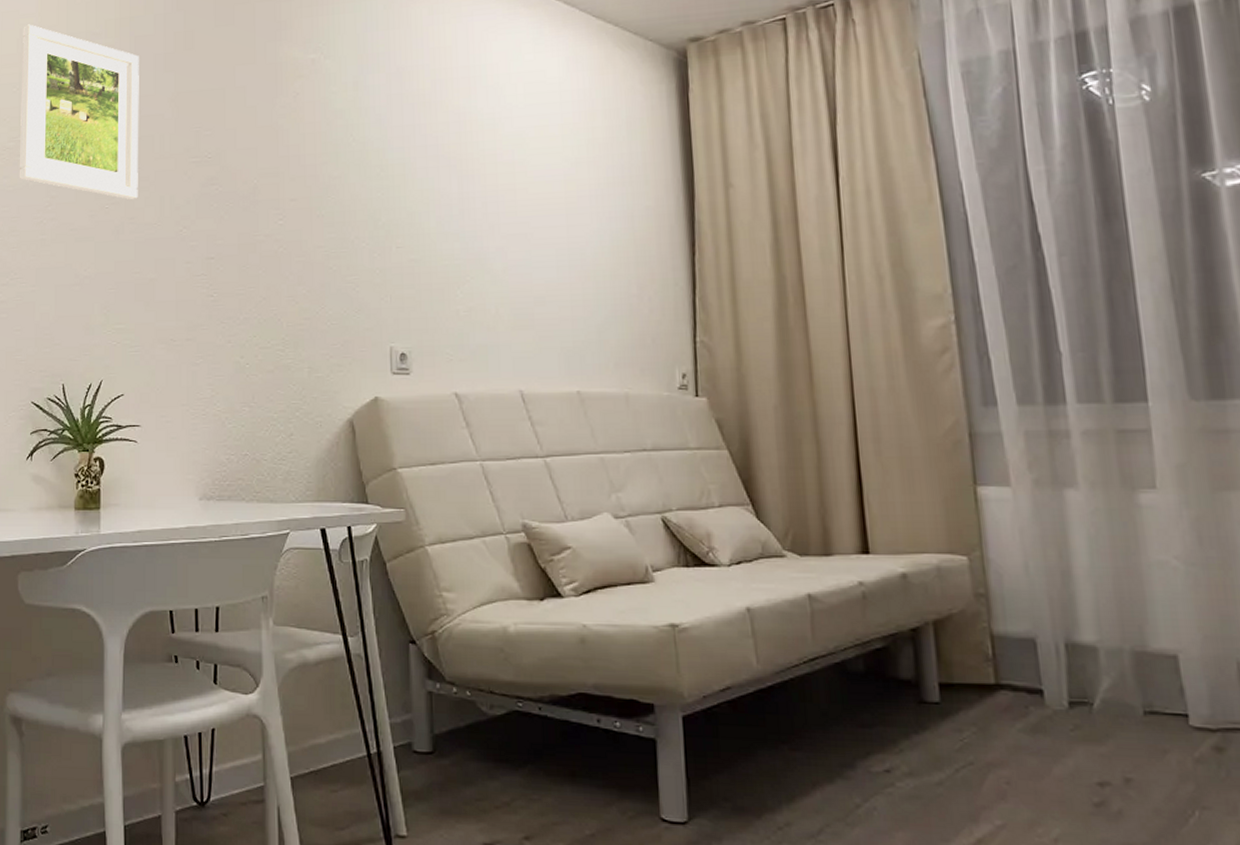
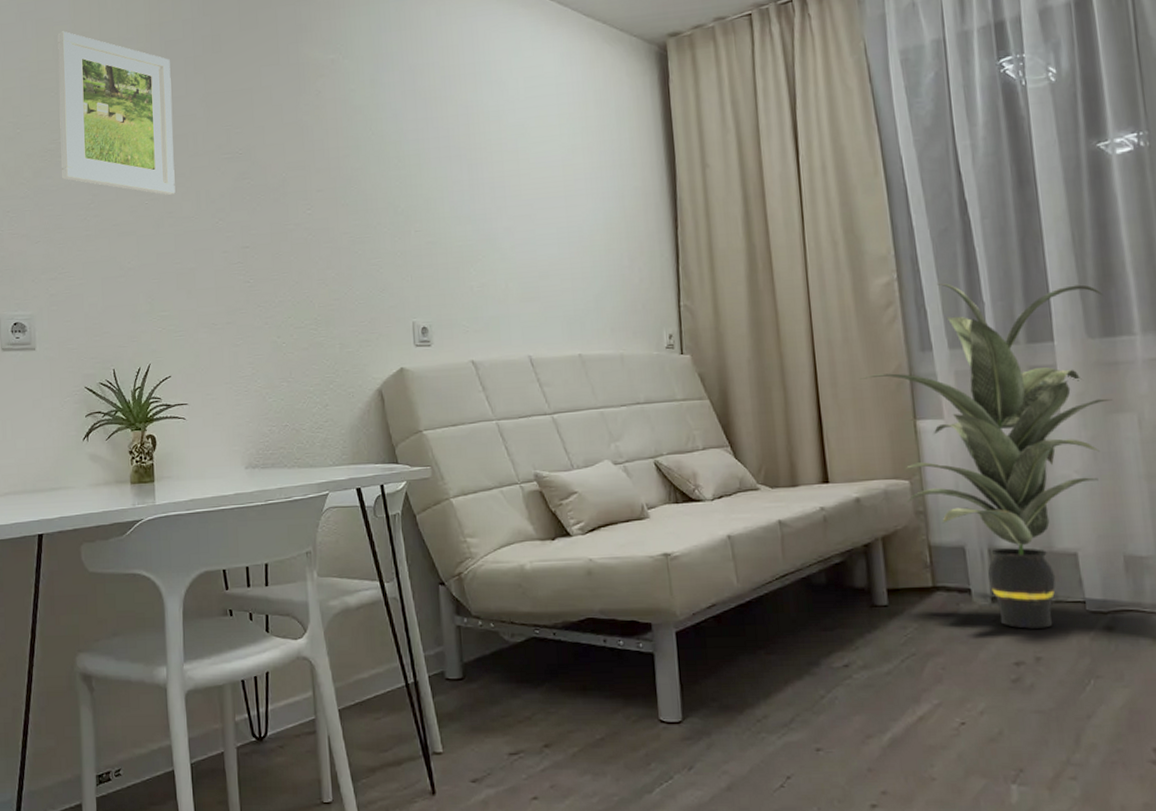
indoor plant: none [909,328,1223,744] -> present [860,283,1113,629]

